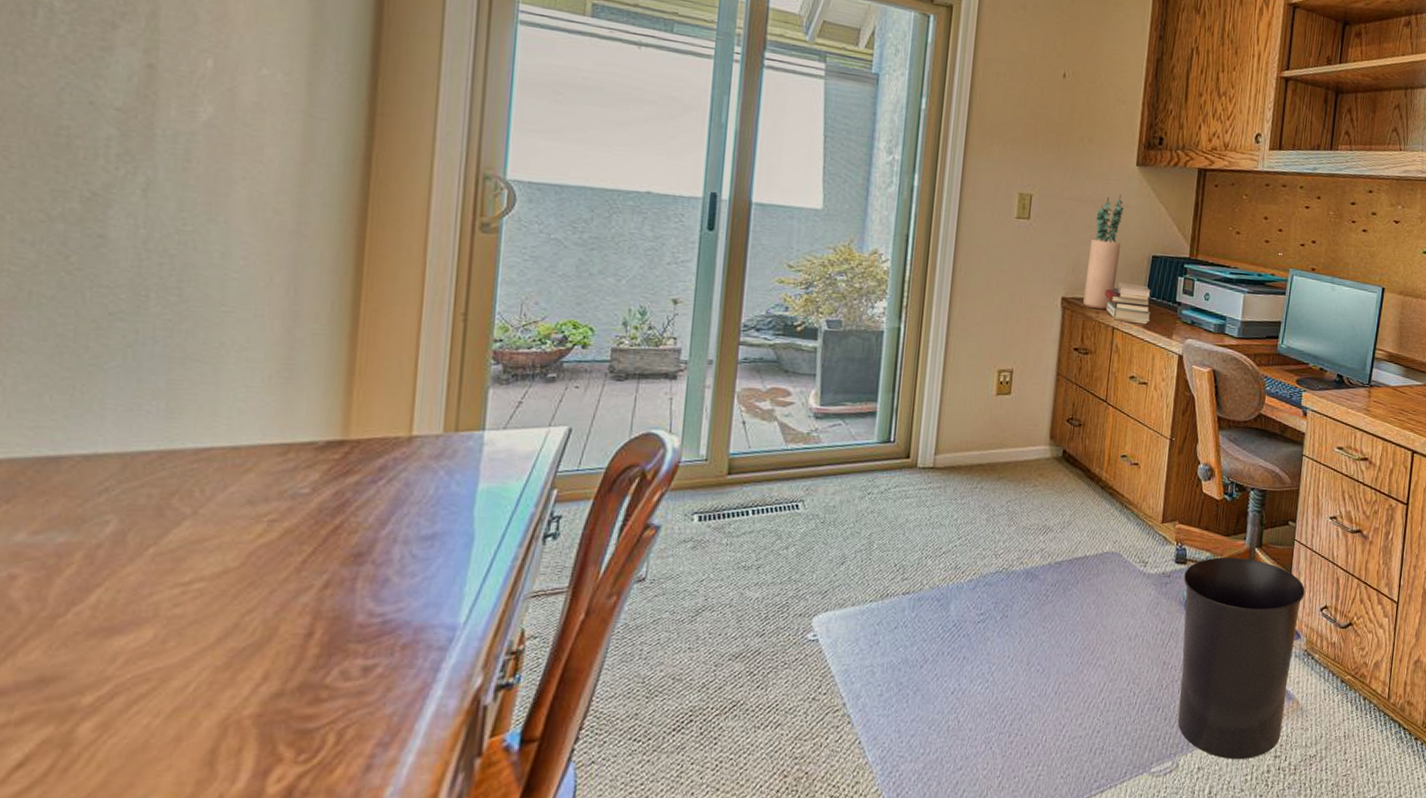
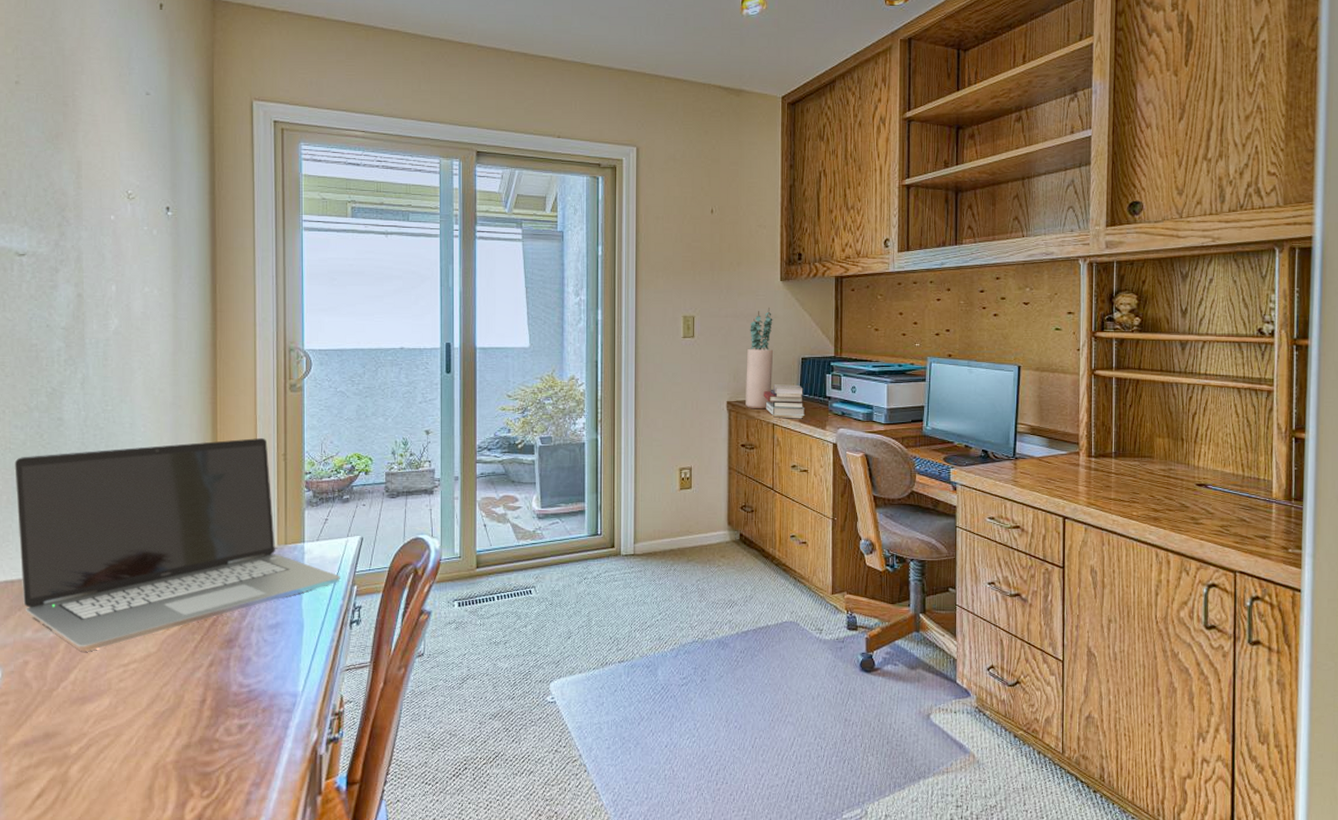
laptop: none [13,284,534,564] -> present [14,438,340,652]
waste bin: present [1177,557,1305,759] -> none [856,622,971,808]

